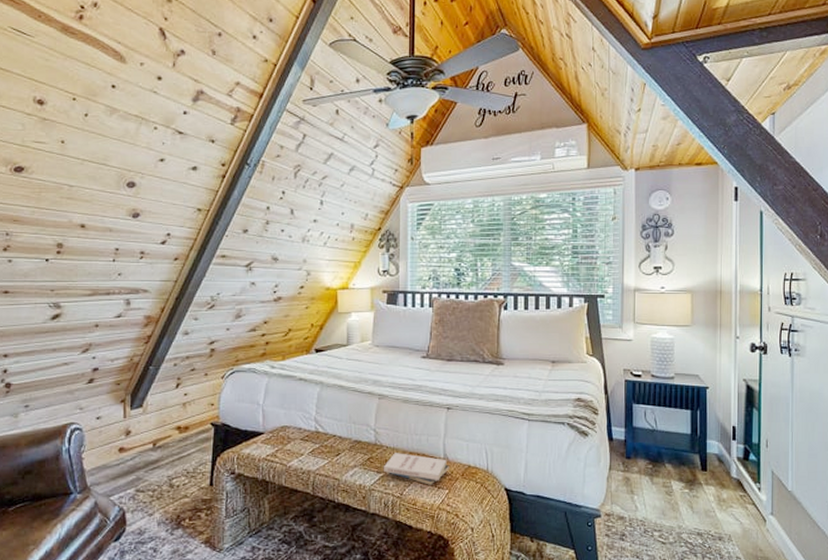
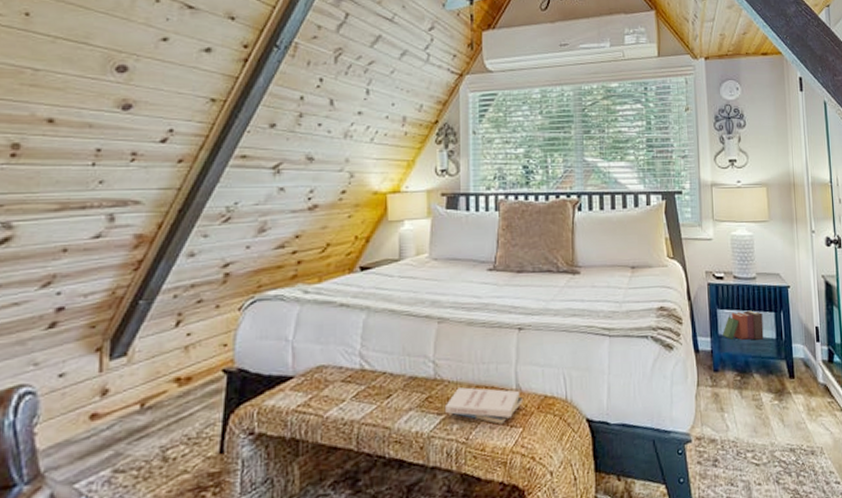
books: none [637,407,679,434] -> present [723,310,764,341]

